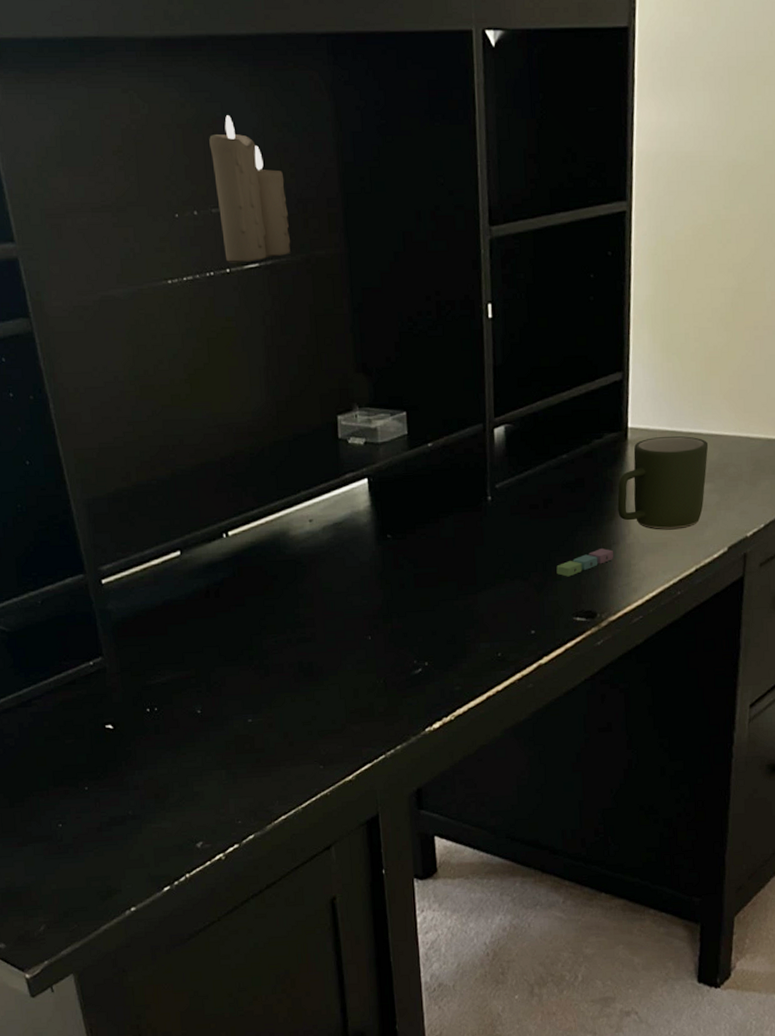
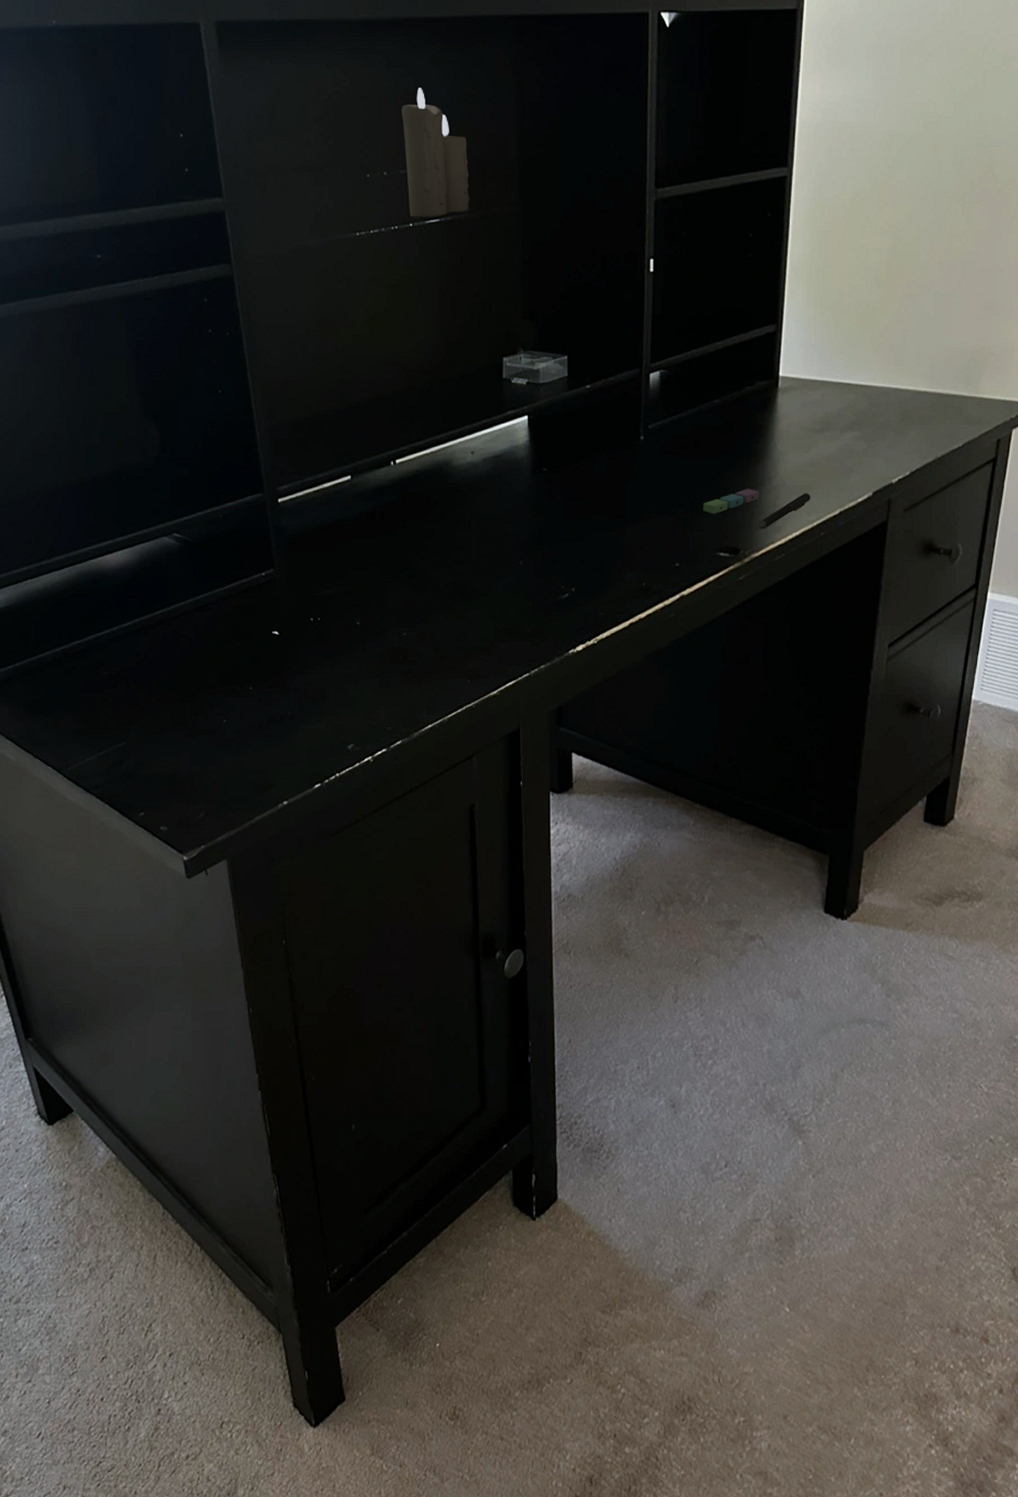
pen: none [612,551,666,591] -> present [757,493,810,530]
mug: present [617,435,709,530] -> none [765,385,858,474]

